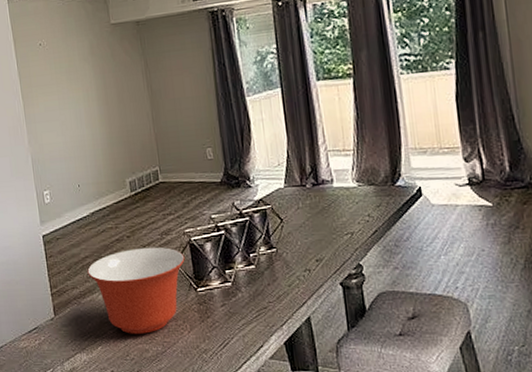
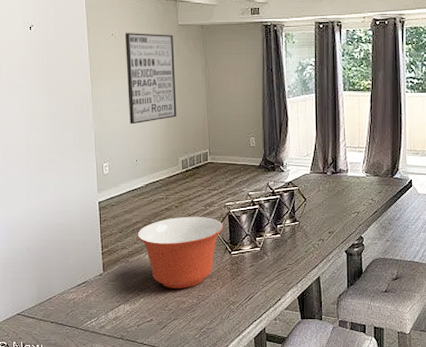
wall art: none [53,37,119,145] -> present [124,33,177,125]

